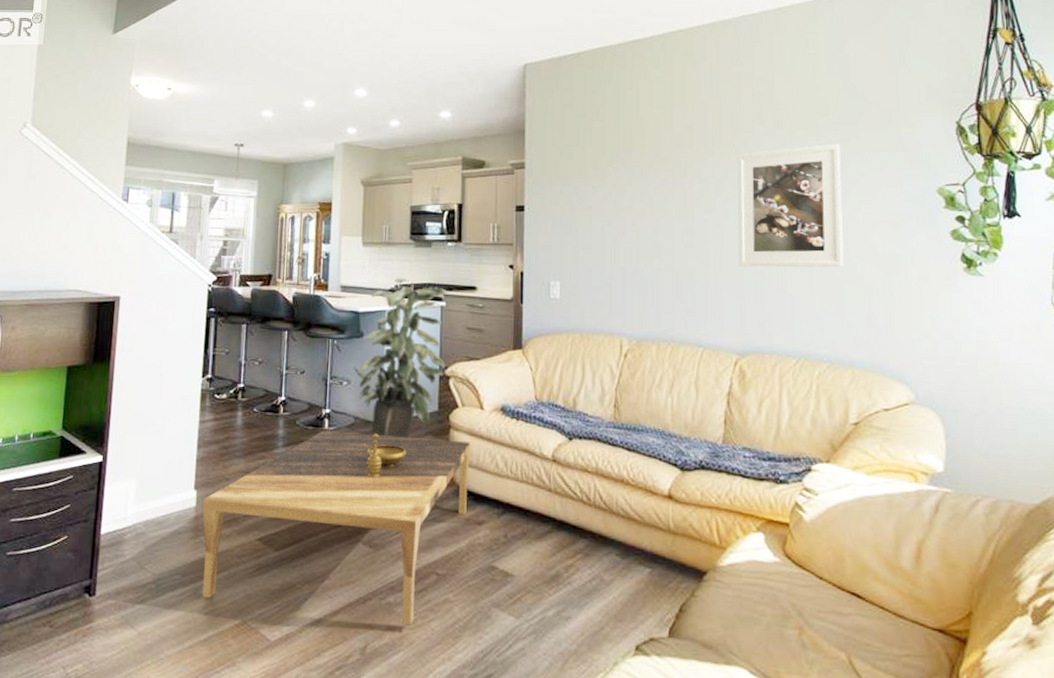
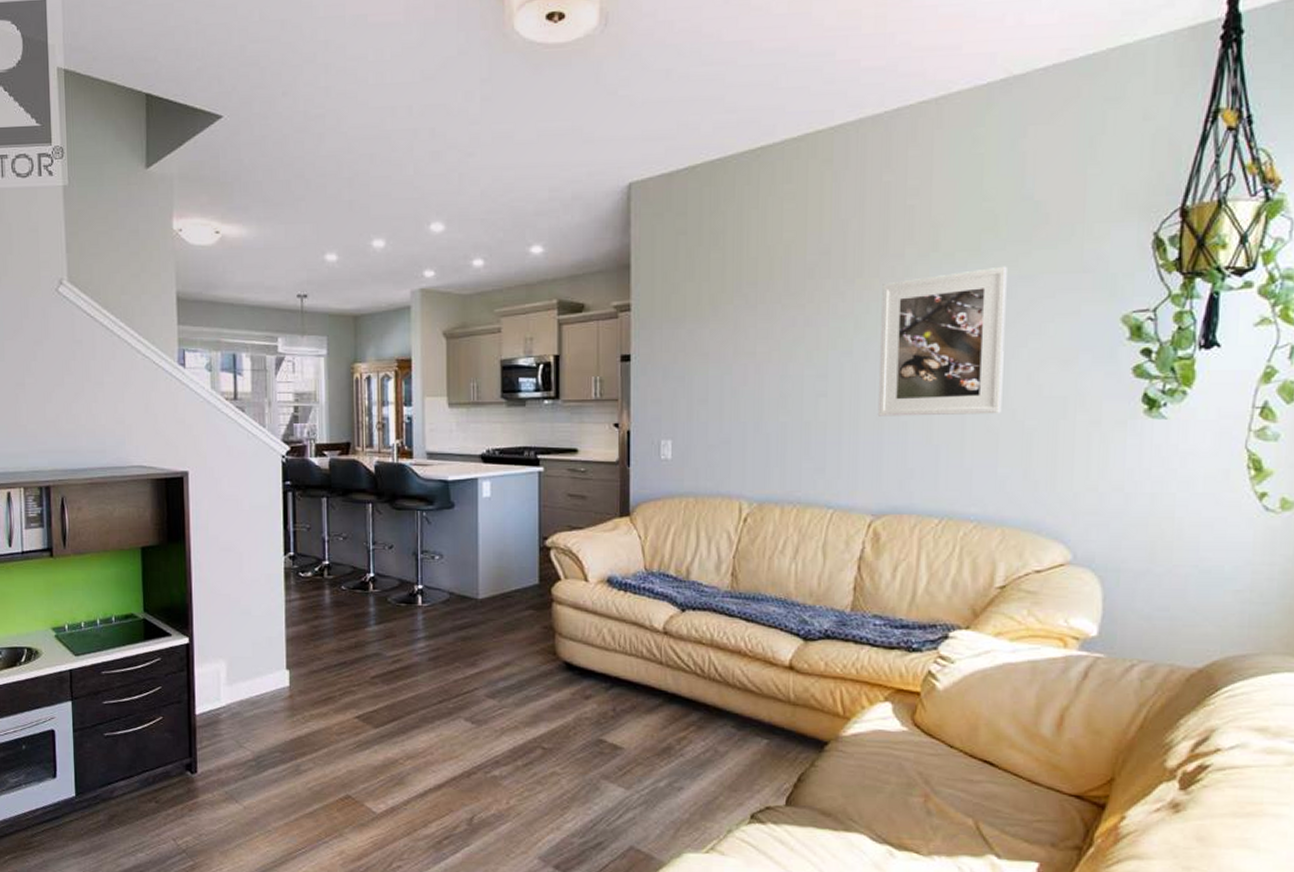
coffee table: present [202,430,471,626] -> none [296,607,575,798]
indoor plant: present [353,277,450,438] -> none [445,441,548,613]
decorative bowl: present [366,432,407,478] -> none [463,608,506,654]

